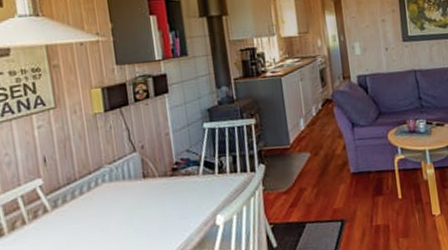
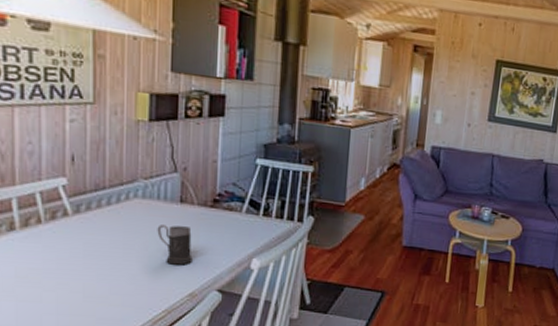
mug: none [127,198,163,237] -> present [157,225,193,265]

